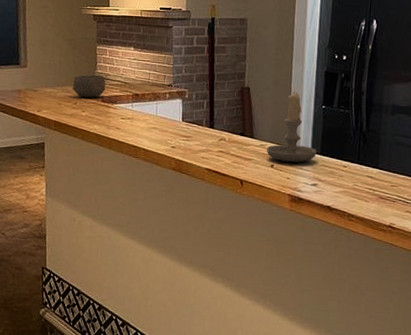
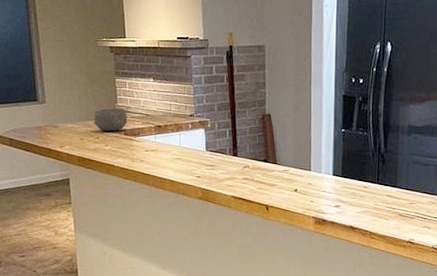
candle: present [266,90,317,163] -> none [289,115,338,186]

